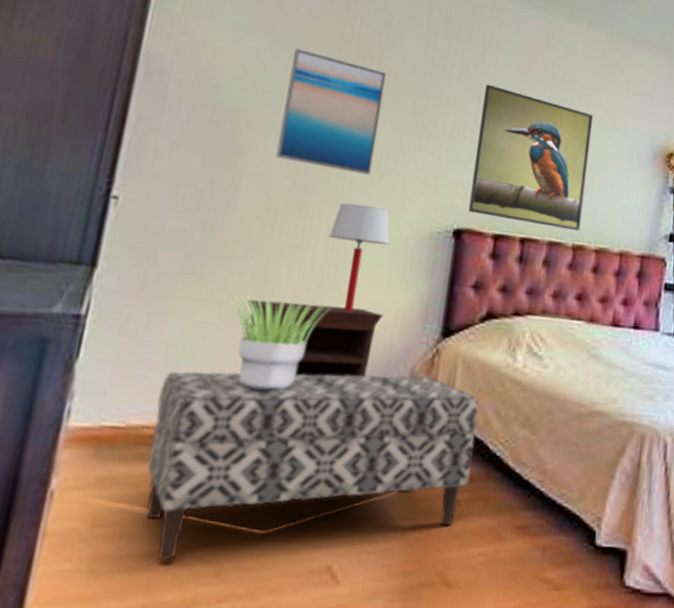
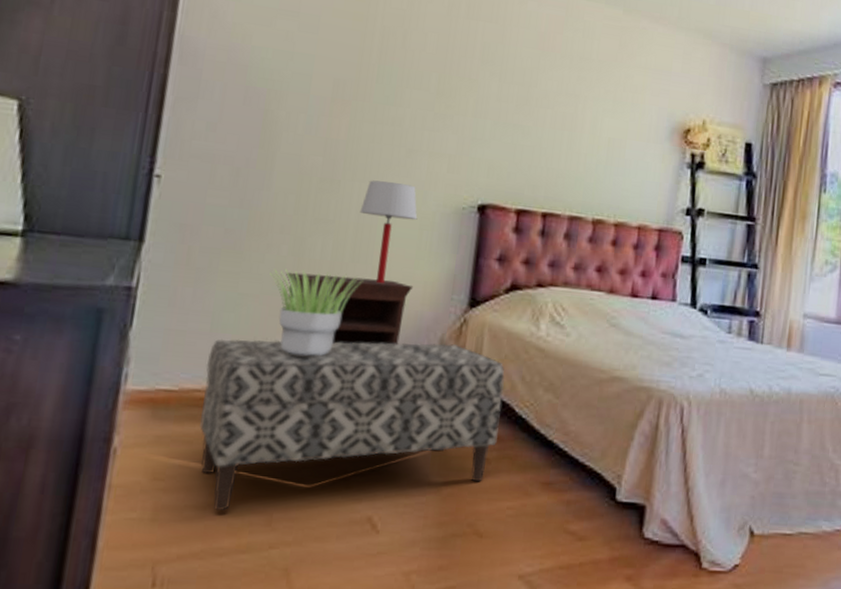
wall art: present [276,48,387,175] -> none [307,29,411,153]
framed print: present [468,84,594,231] -> none [491,62,612,206]

